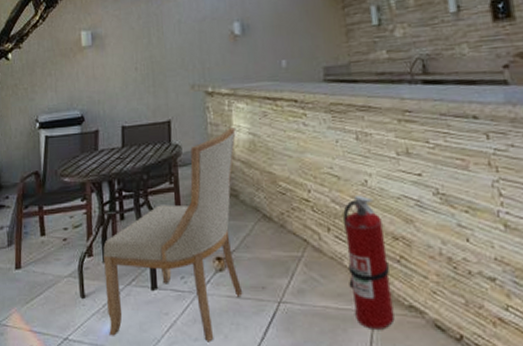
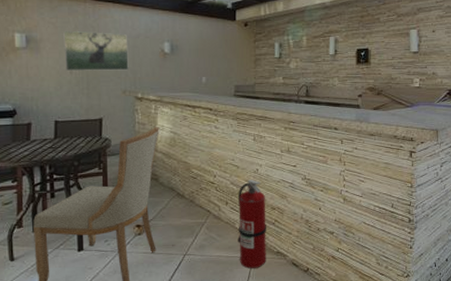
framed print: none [127,18,196,68] -> present [63,30,129,72]

